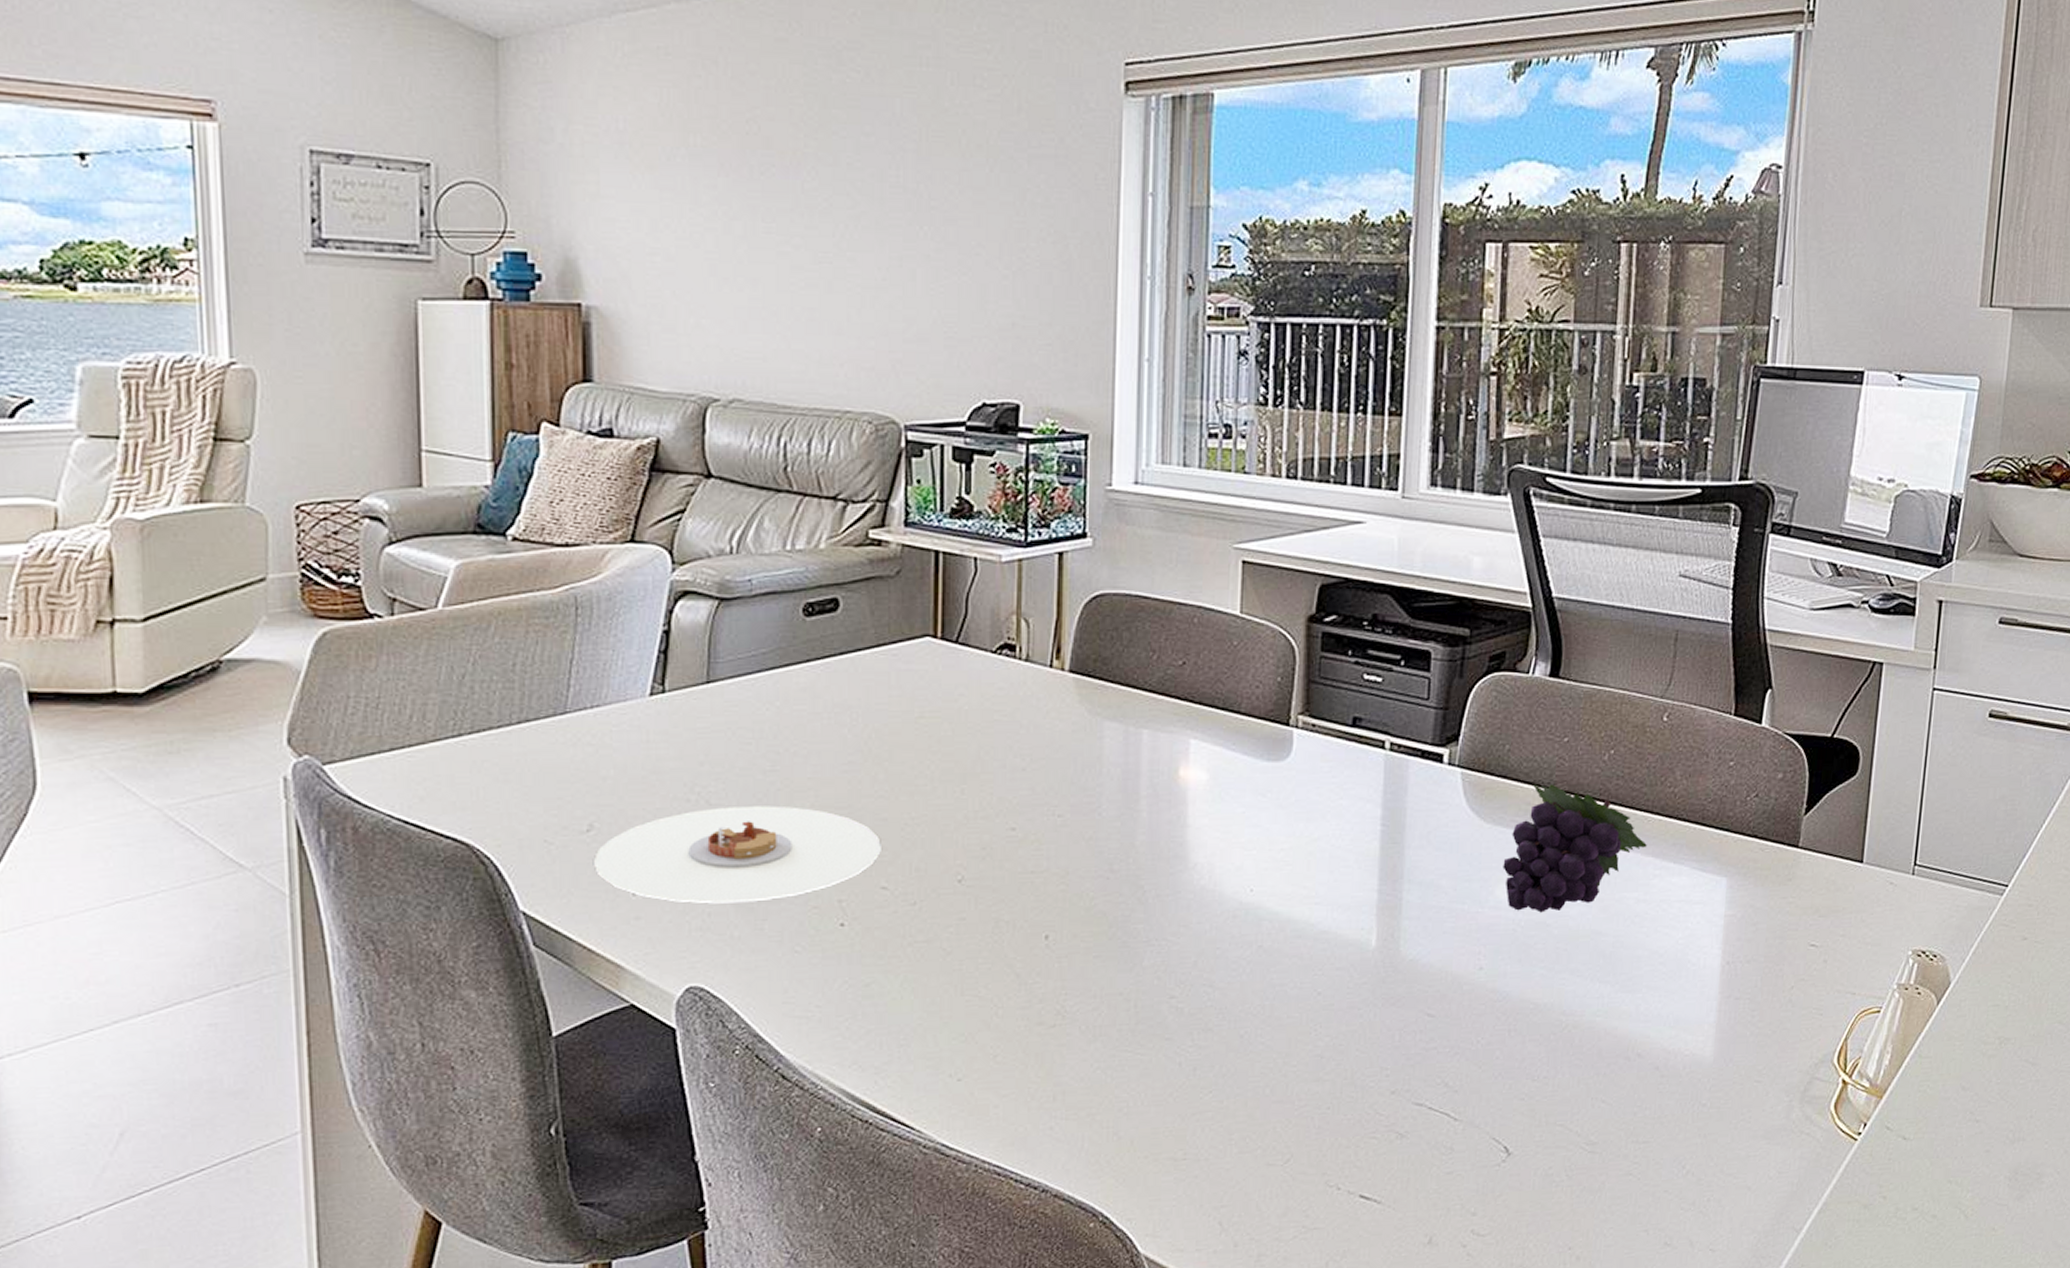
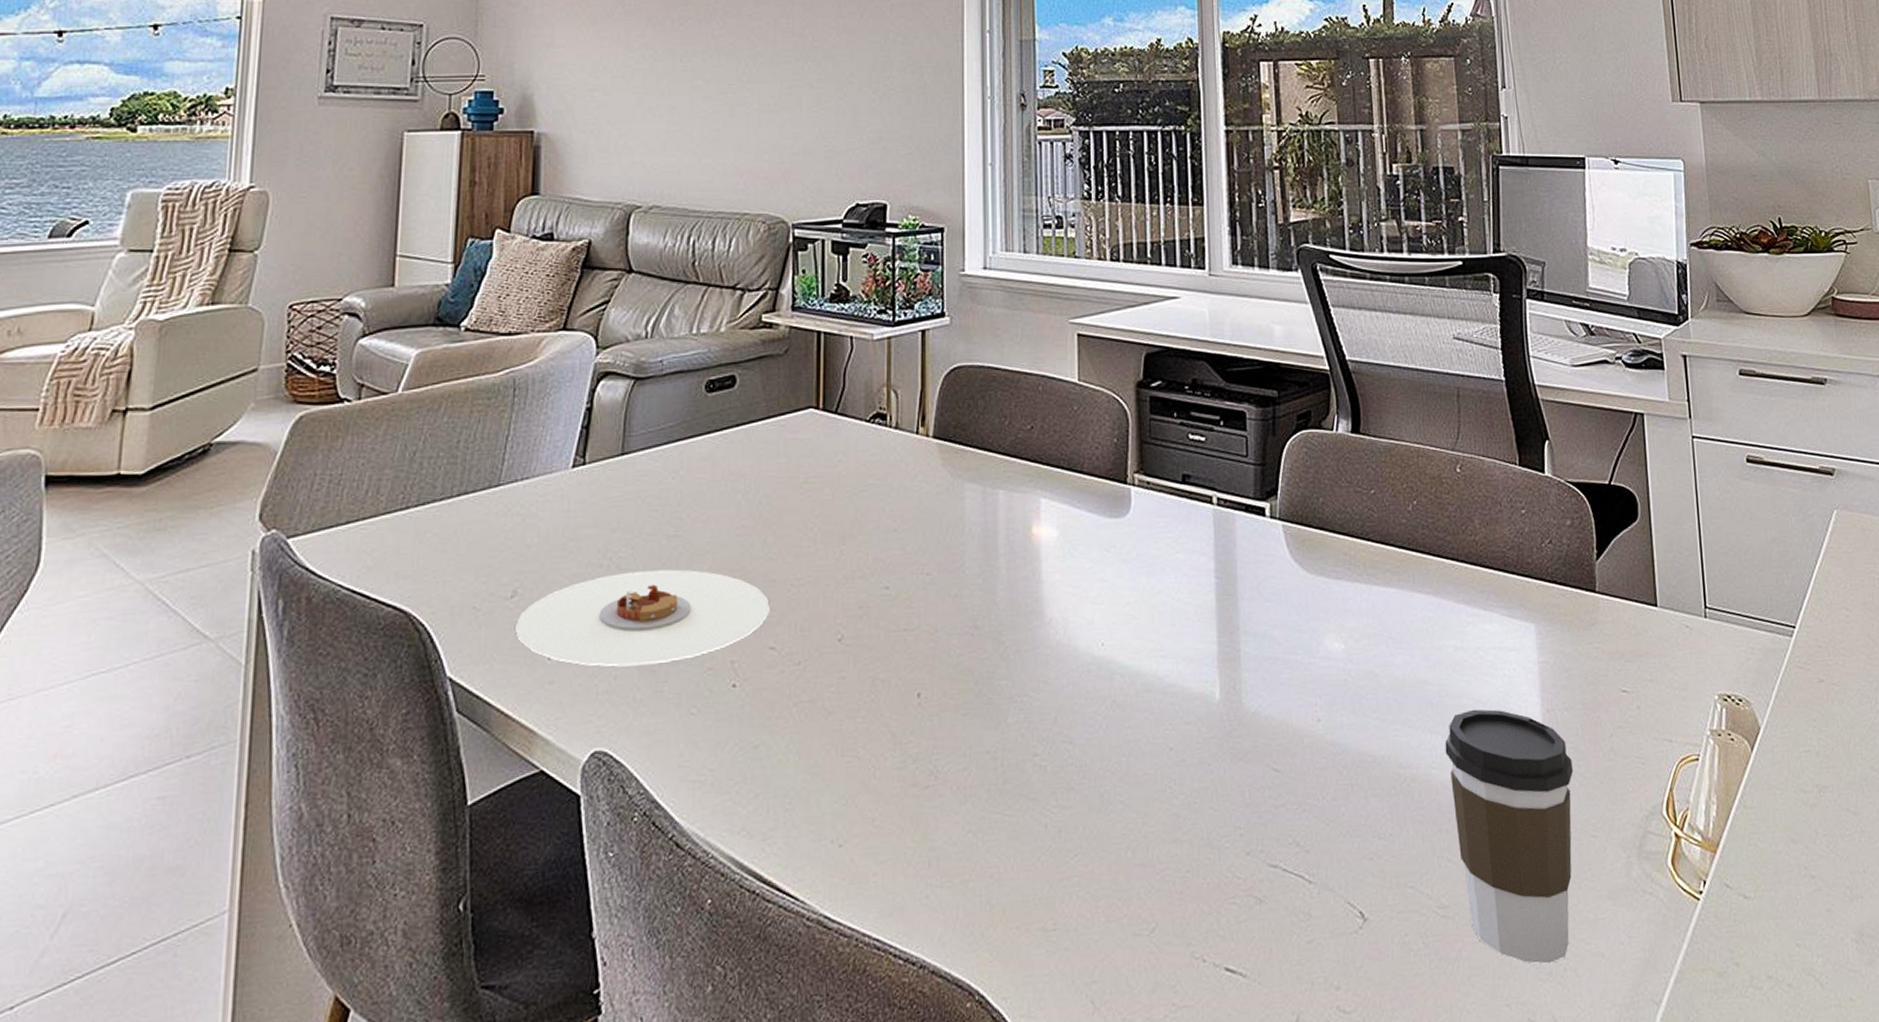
fruit: present [1503,784,1647,913] -> none [1328,534,1457,662]
coffee cup: none [1613,960,1747,1195] -> present [1445,709,1573,964]

